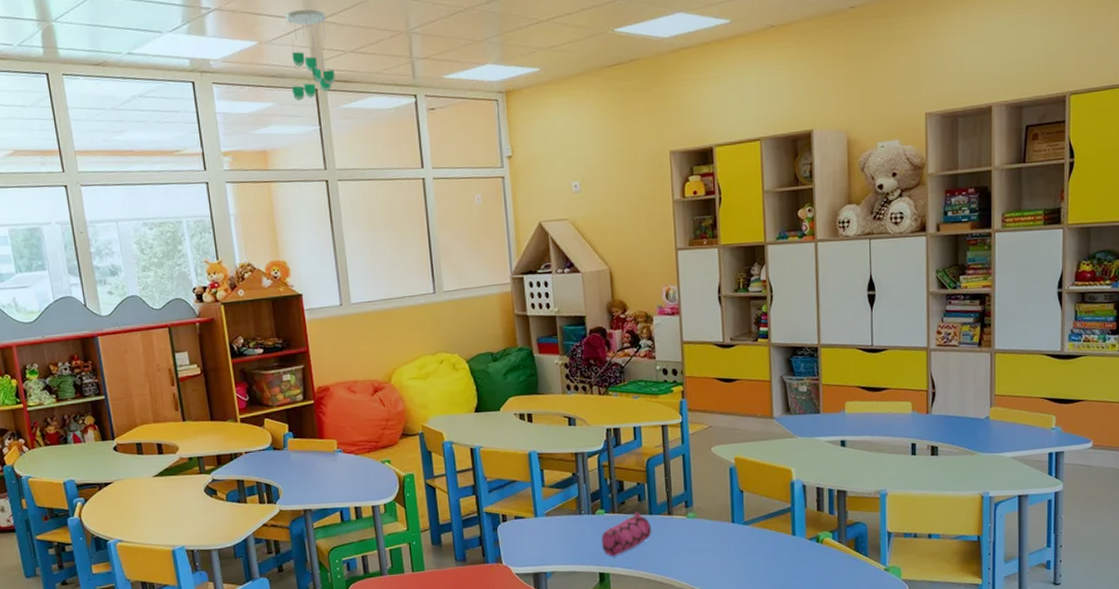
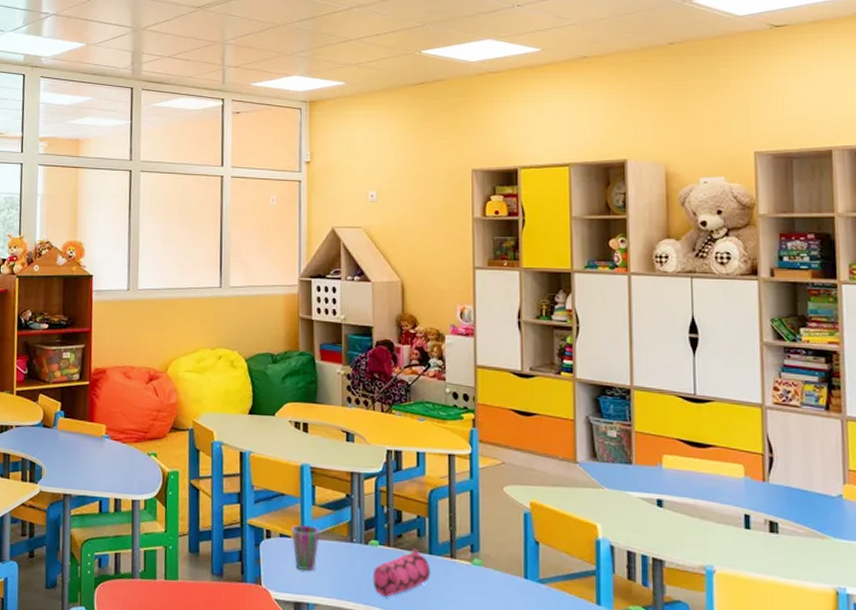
ceiling mobile: present [285,9,336,101] -> none [109,19,151,98]
cup: none [525,505,551,545] -> present [292,525,320,572]

